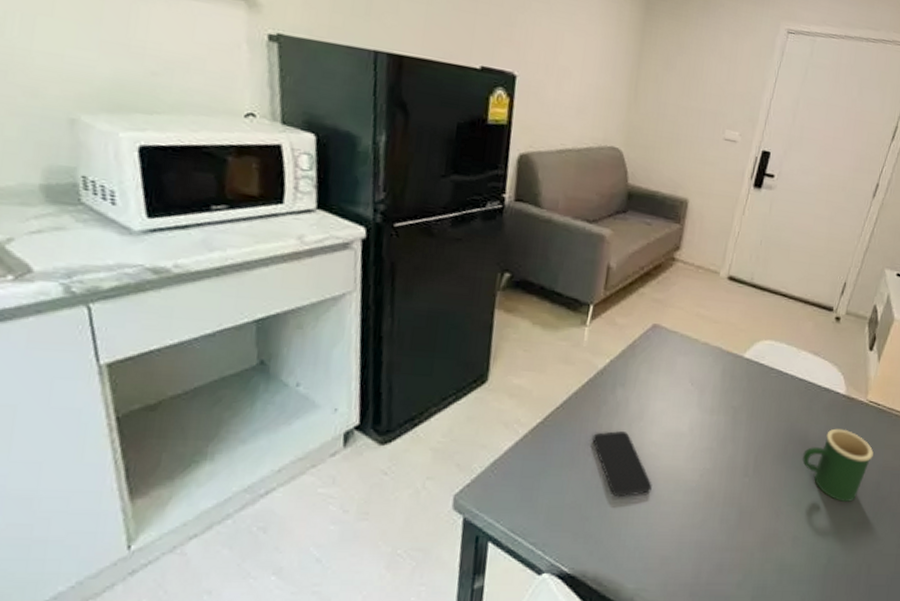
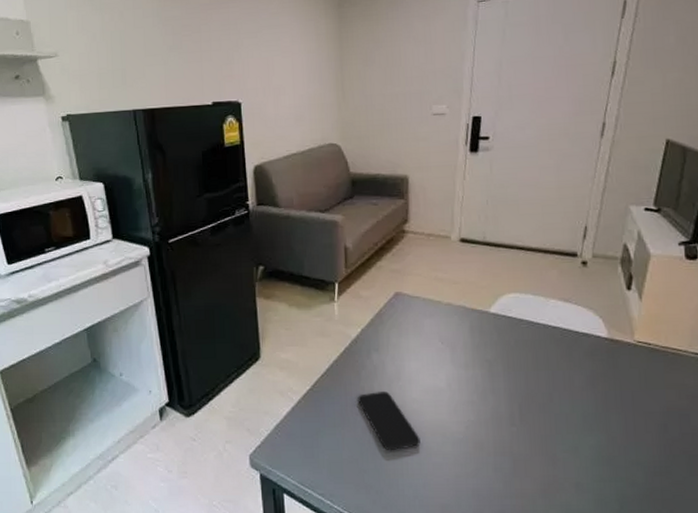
mug: present [803,428,874,502] -> none [571,372,653,446]

